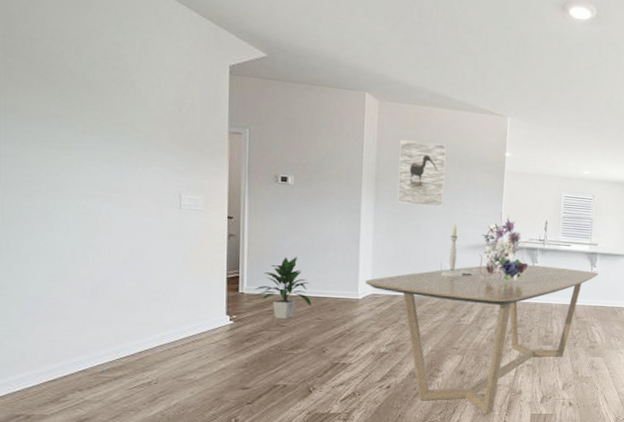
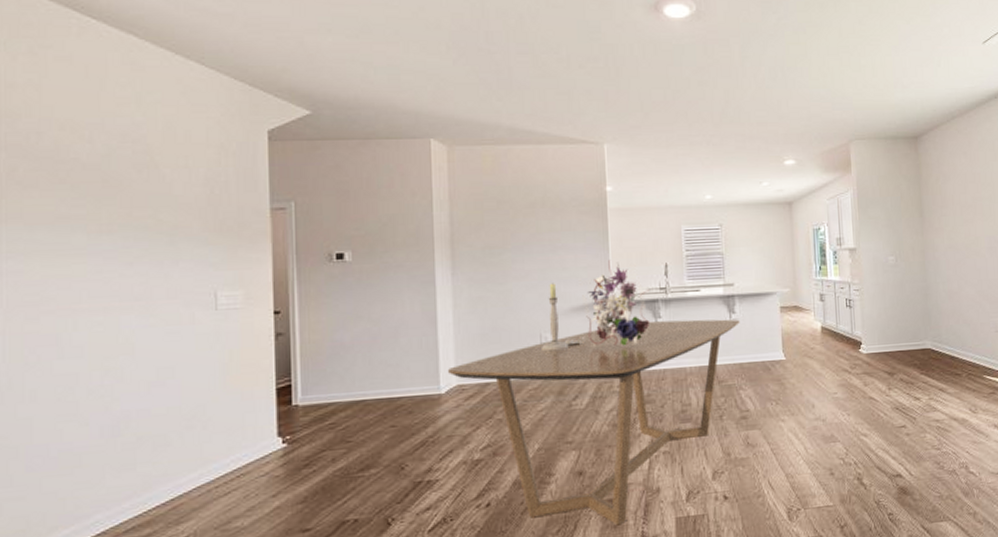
indoor plant: present [255,257,312,319] -> none [312,350,384,434]
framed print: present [397,139,447,207] -> none [477,188,537,267]

